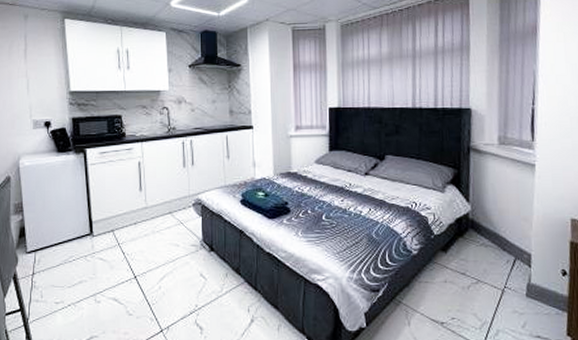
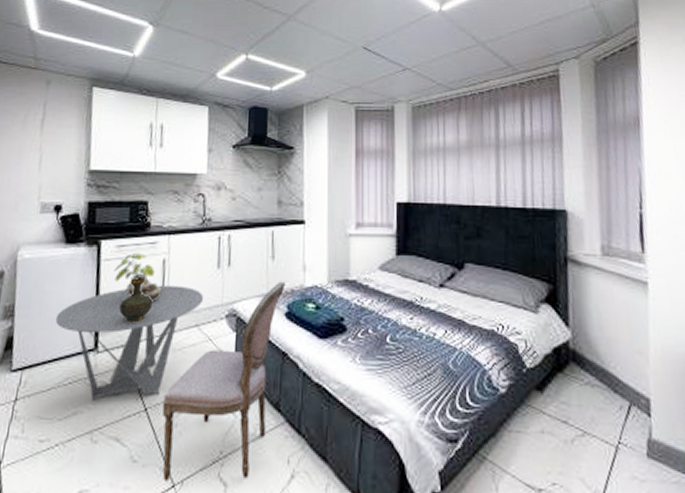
coffee table: none [56,182,174,273] -> present [55,285,204,401]
potted plant: none [99,158,140,195] -> present [114,253,162,301]
ceramic jug: none [107,177,133,213] -> present [119,278,153,323]
dining chair: none [148,175,239,328] -> present [162,281,285,482]

